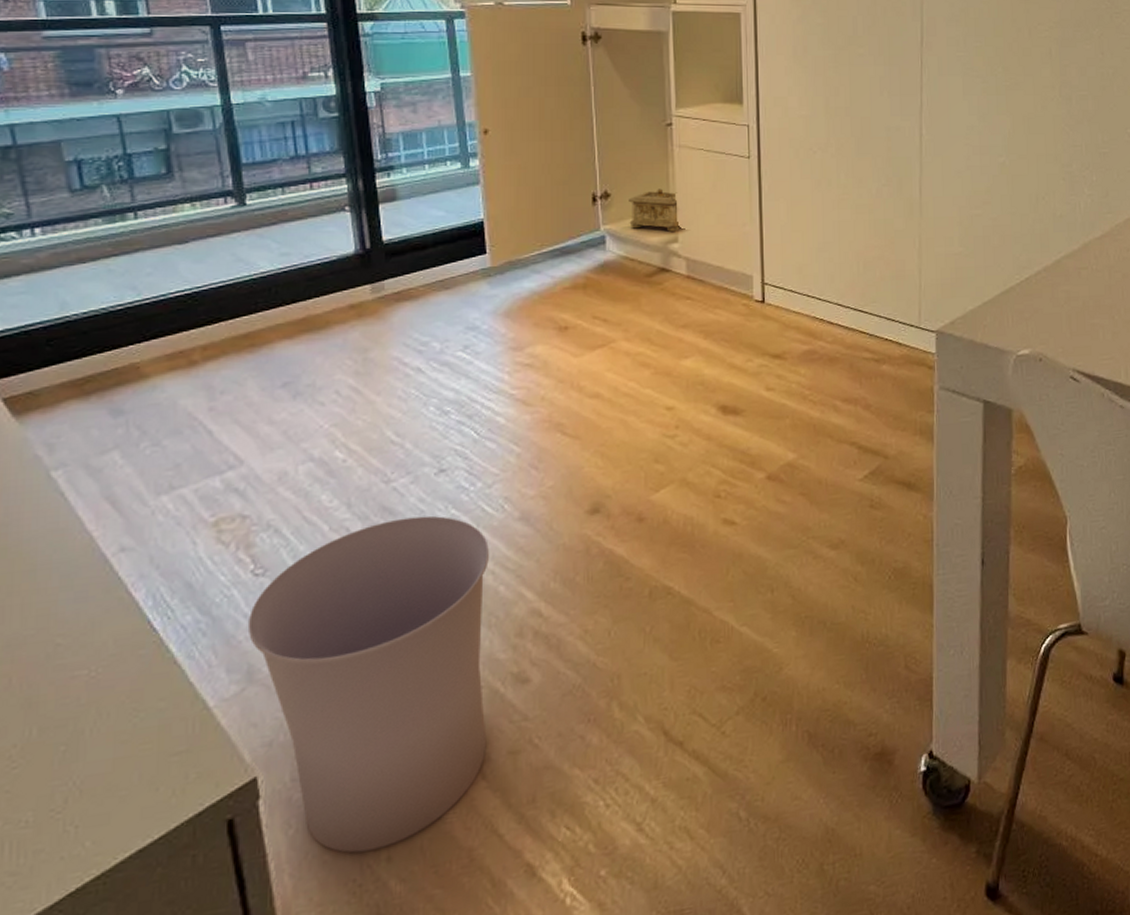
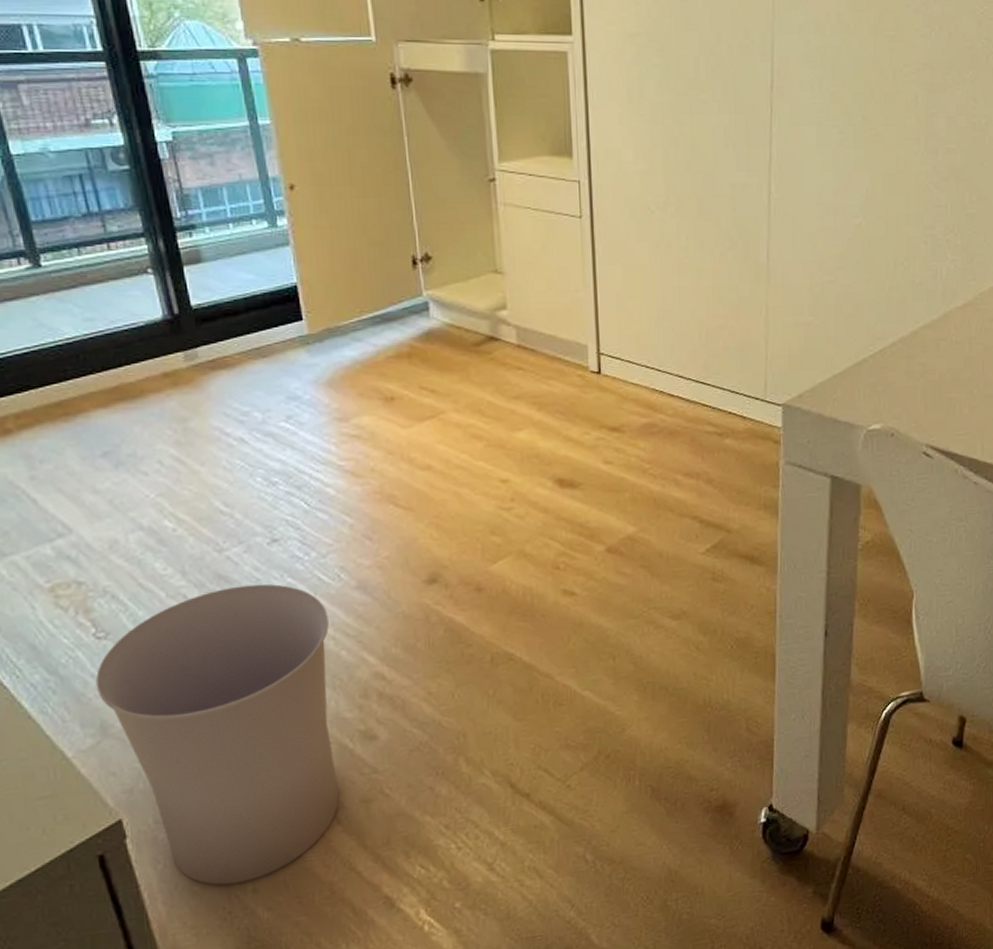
decorative box: present [629,188,681,232] -> none [452,251,509,298]

